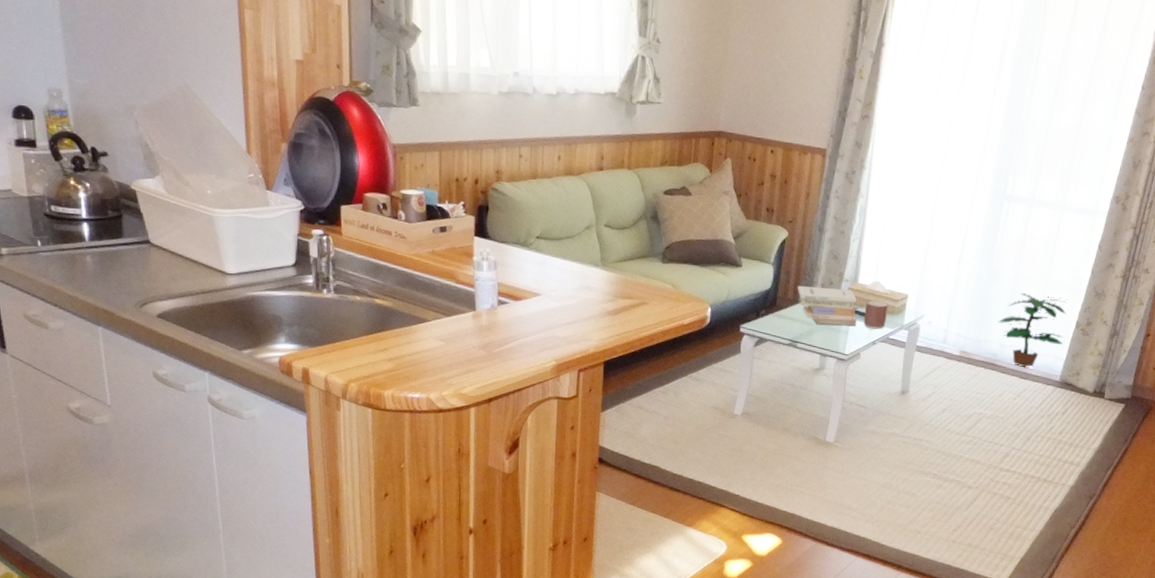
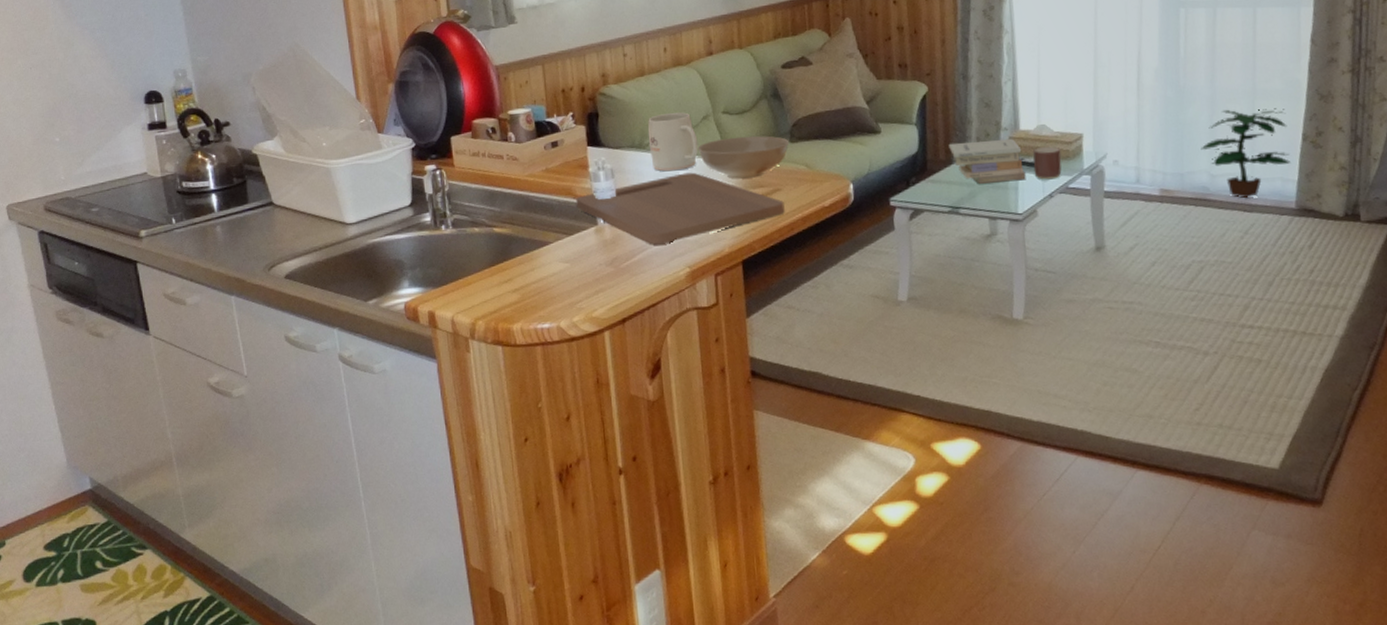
cutting board: none [458,275,649,337] -> present [576,172,785,245]
mug: none [532,217,579,272] -> present [647,112,699,172]
bowl: none [577,249,661,289] -> present [697,135,790,179]

